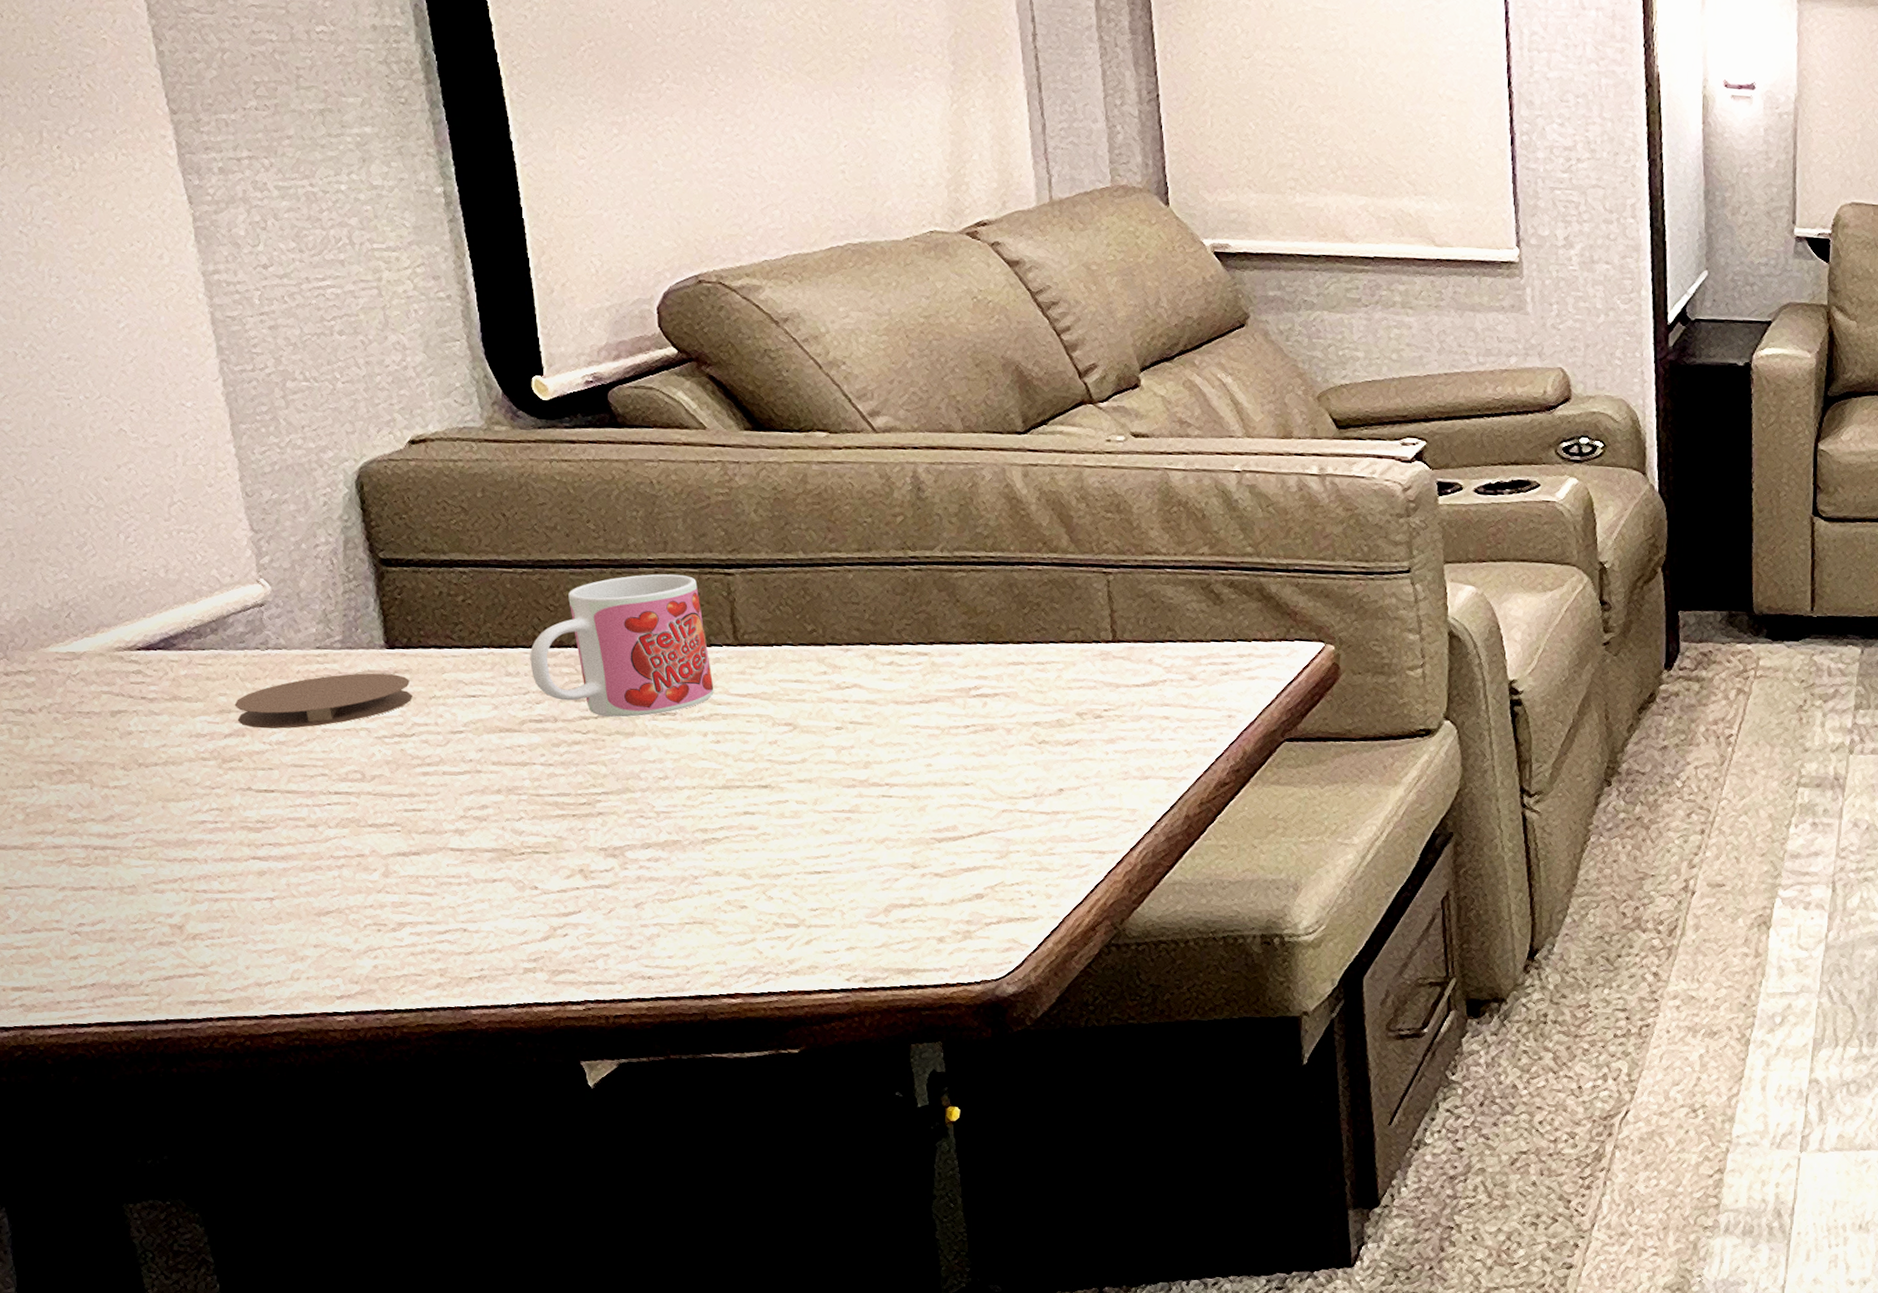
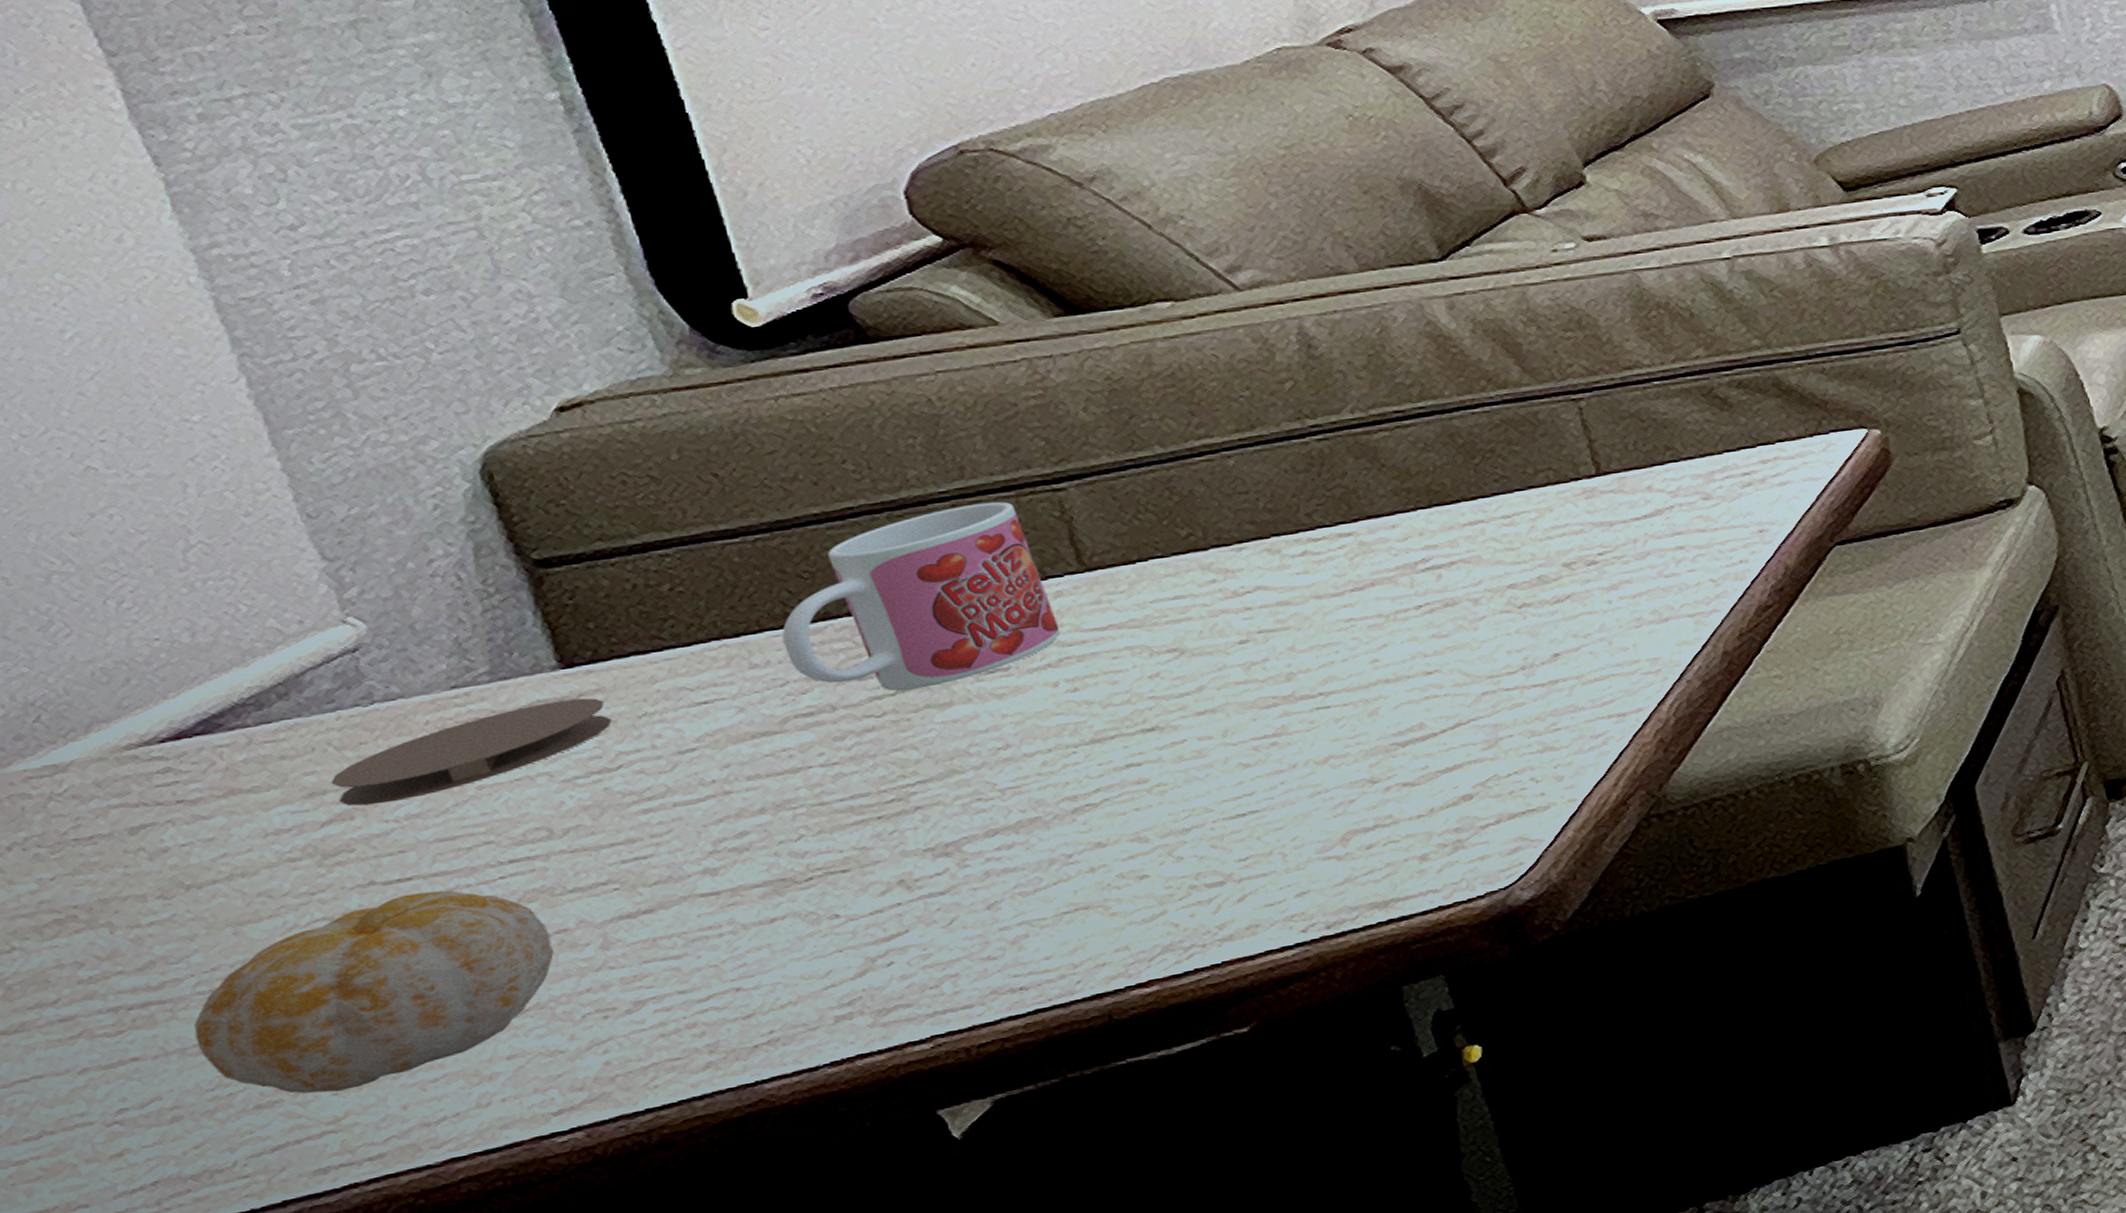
fruit: none [130,802,354,945] -> present [194,889,555,1094]

